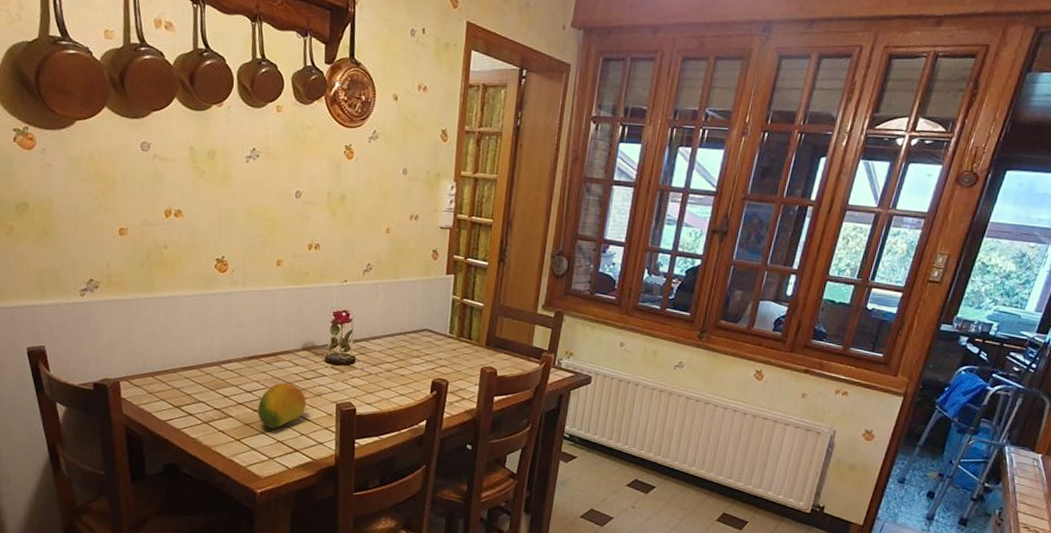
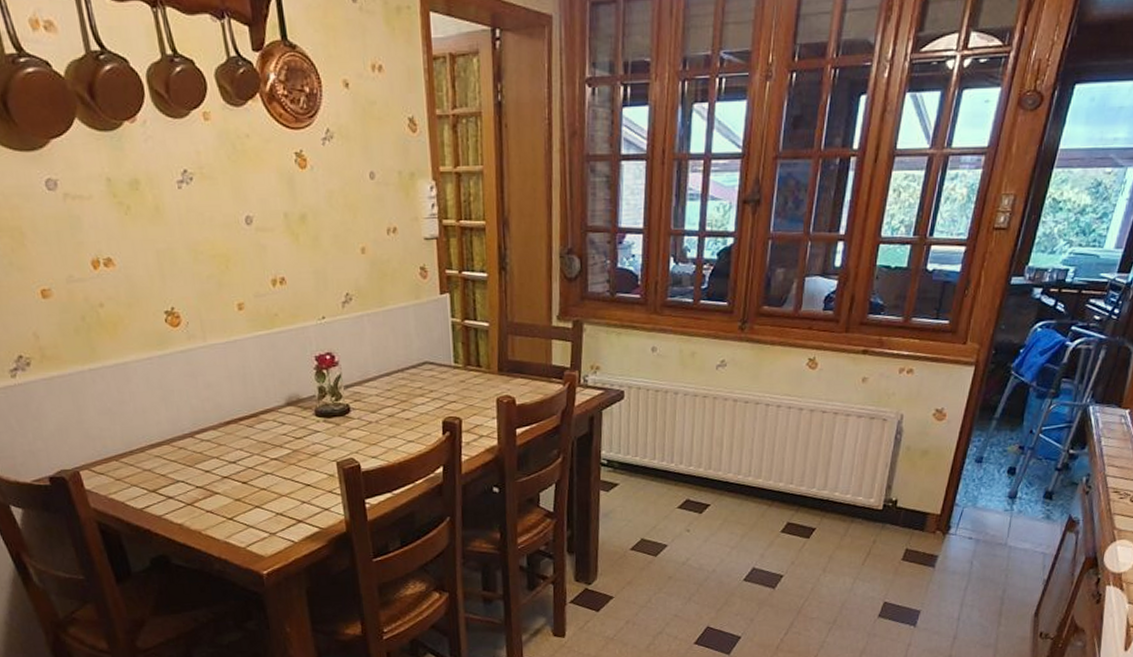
fruit: present [257,382,307,429] -> none [246,445,303,500]

